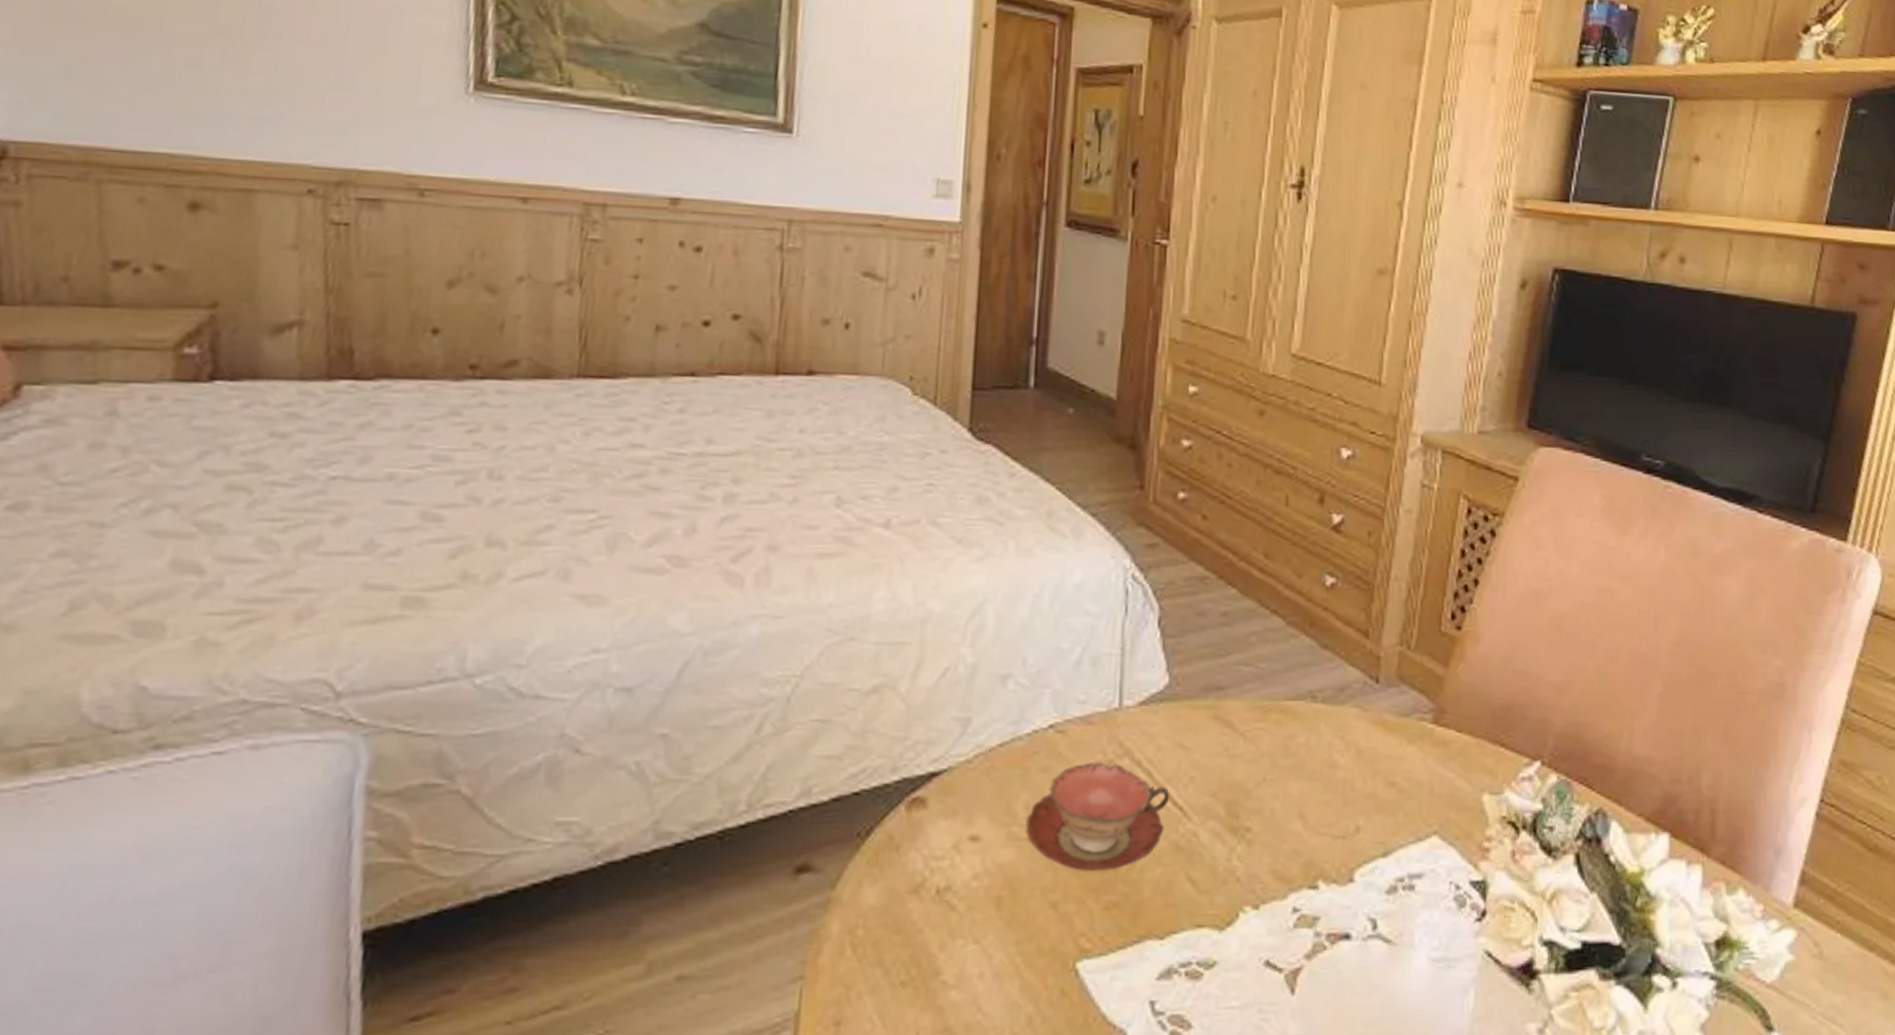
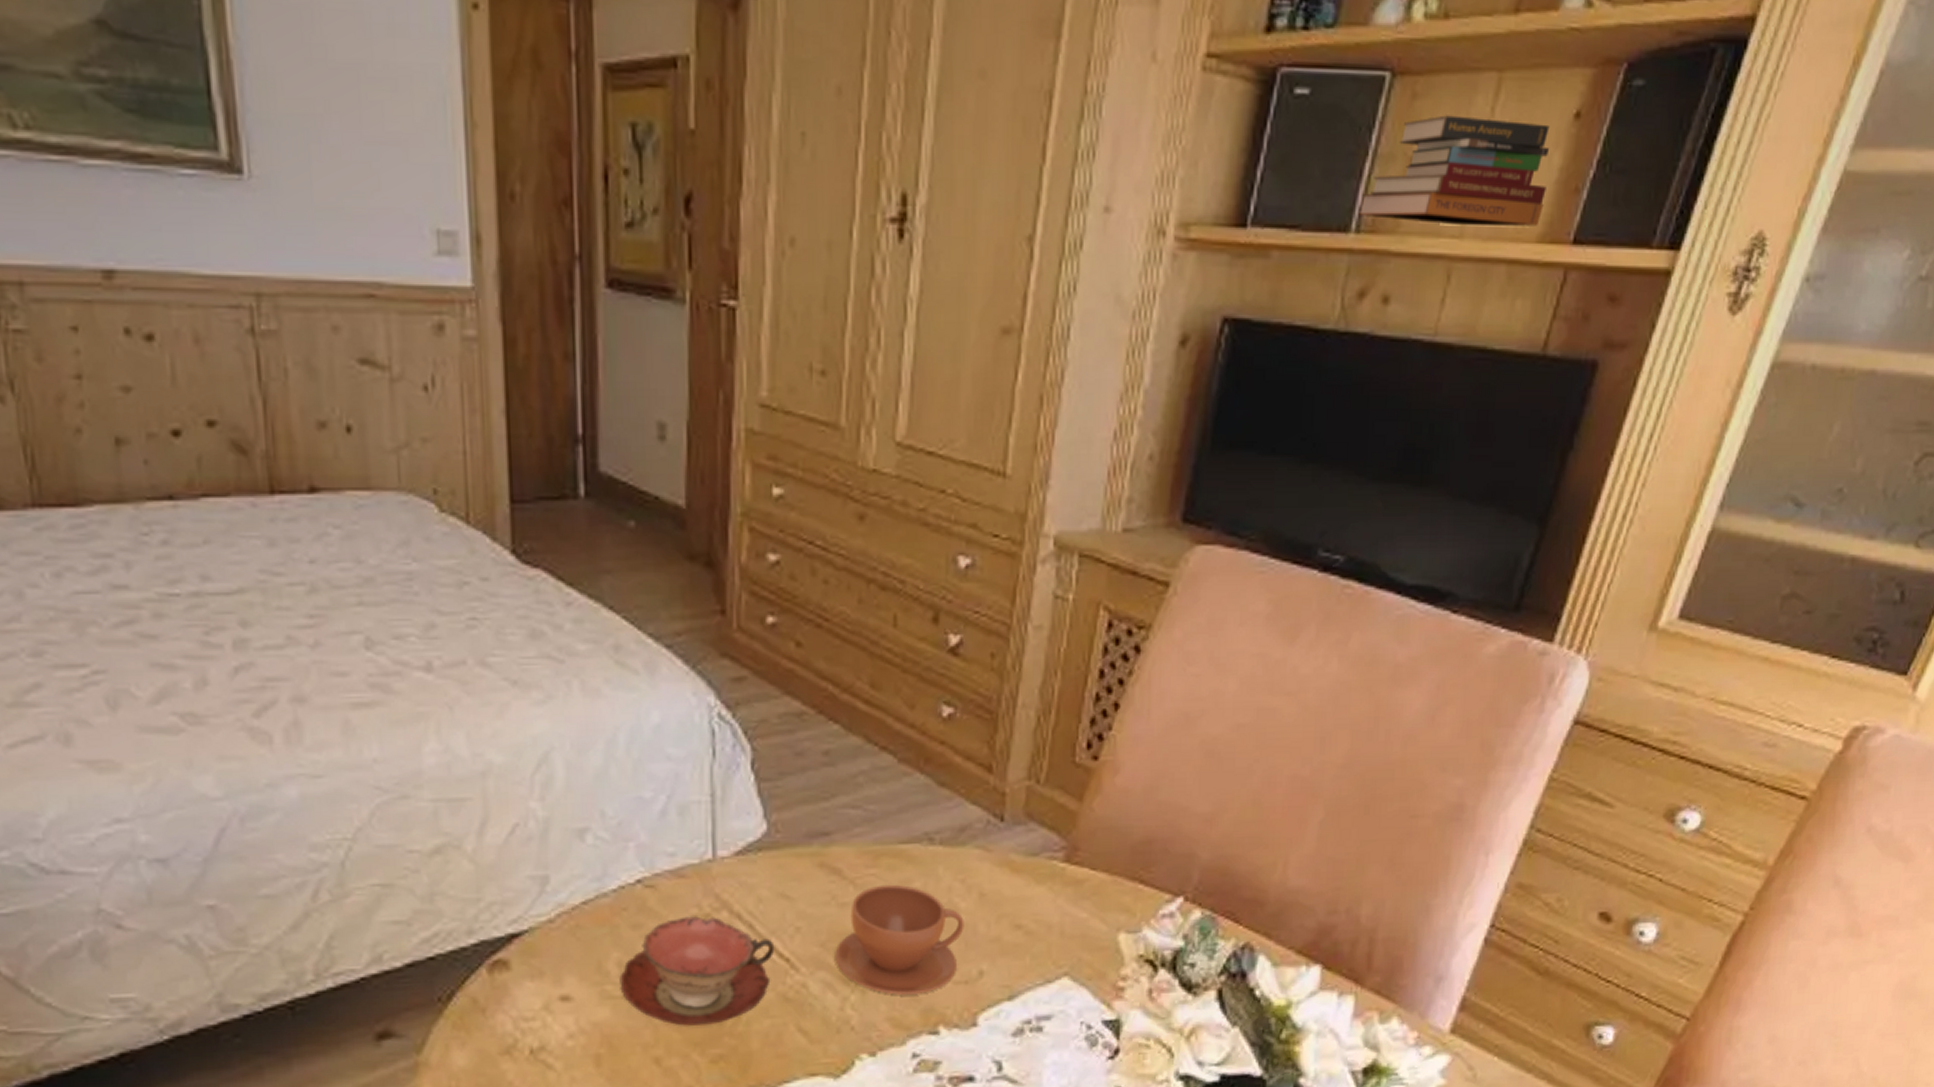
teacup: none [1224,738,1343,847] -> present [835,884,964,995]
books: none [1656,128,1800,211] -> present [1358,115,1550,227]

